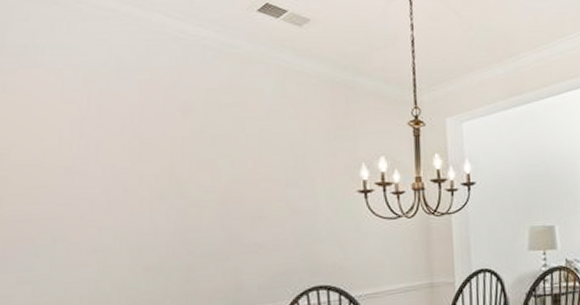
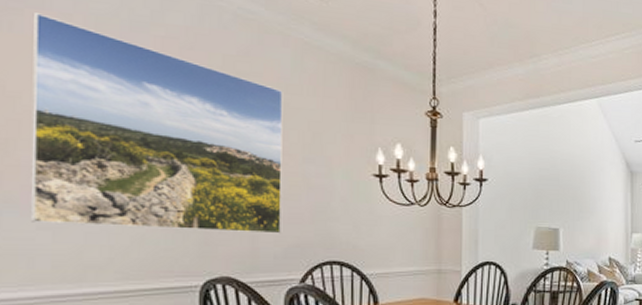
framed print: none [12,71,266,278] -> present [30,13,283,234]

